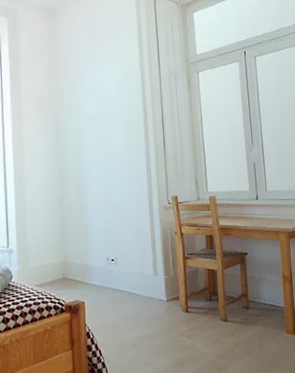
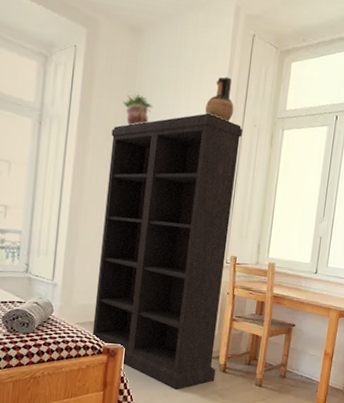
bookshelf: none [42,70,179,337] -> present [92,113,243,390]
potted plant: none [48,63,76,94] -> present [123,92,153,126]
ceramic jug: none [123,36,149,74] -> present [205,77,234,121]

